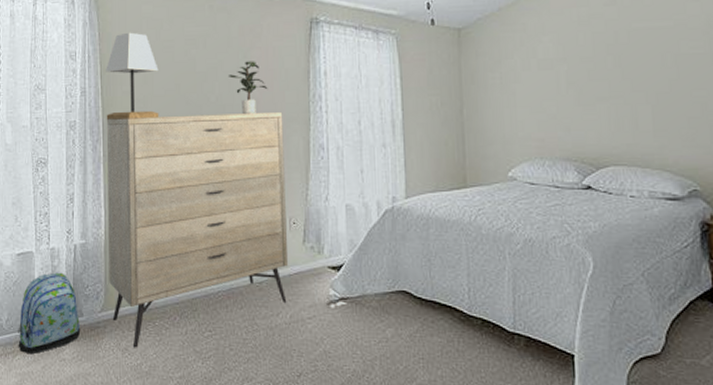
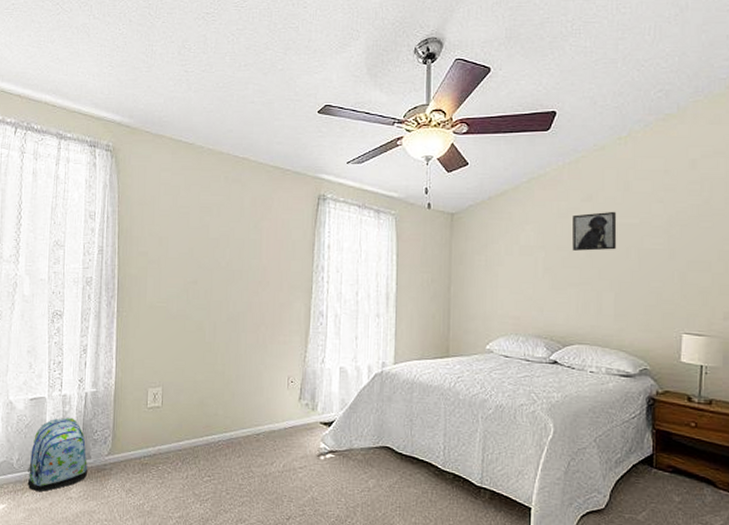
lamp: present [106,32,159,120] -> none [121,197,174,279]
dresser: present [106,111,289,348] -> none [117,276,288,490]
potted plant: present [229,61,268,115] -> none [239,231,275,281]
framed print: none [596,14,649,61] -> present [572,211,617,251]

